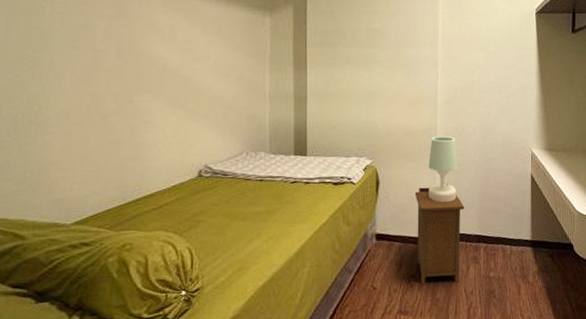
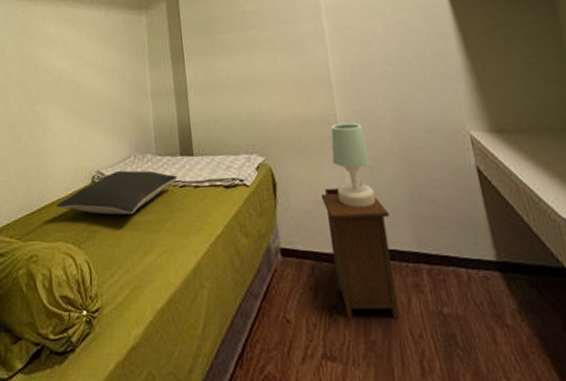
pillow: none [156,165,289,207] -> present [56,170,178,215]

